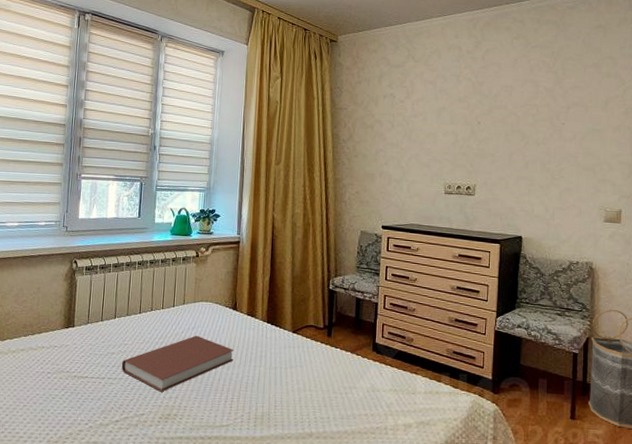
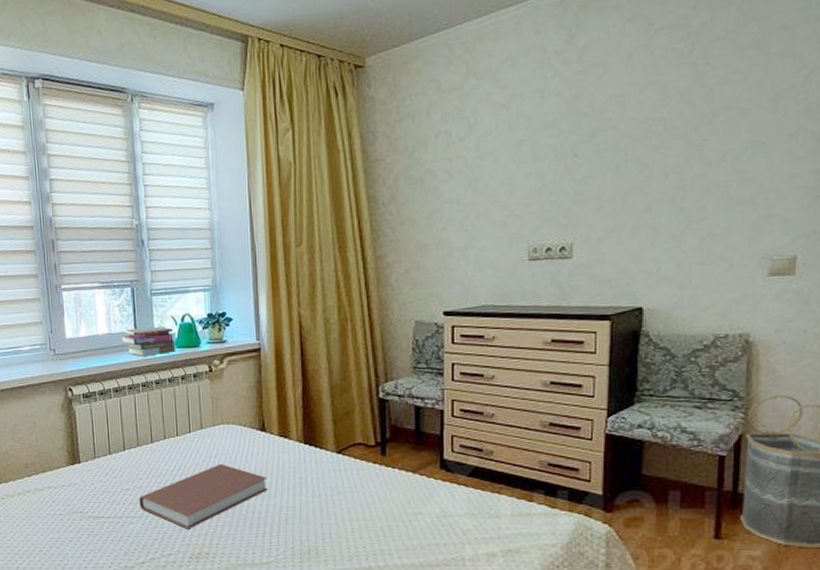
books: none [126,215,171,240] -> present [122,326,176,356]

